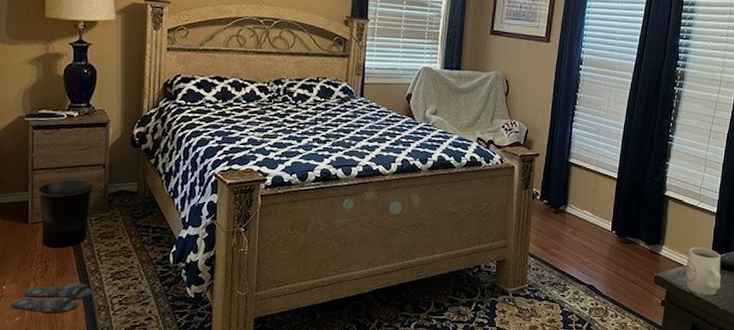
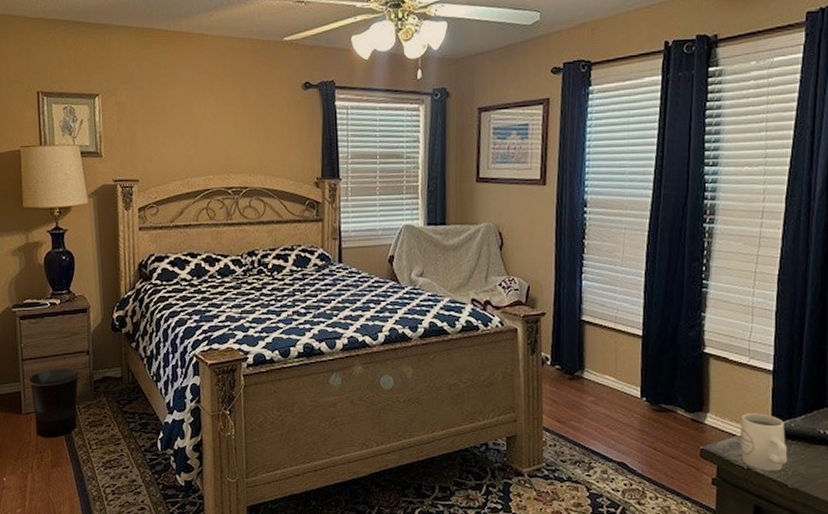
slippers: present [11,283,93,314] -> none [12,473,86,505]

